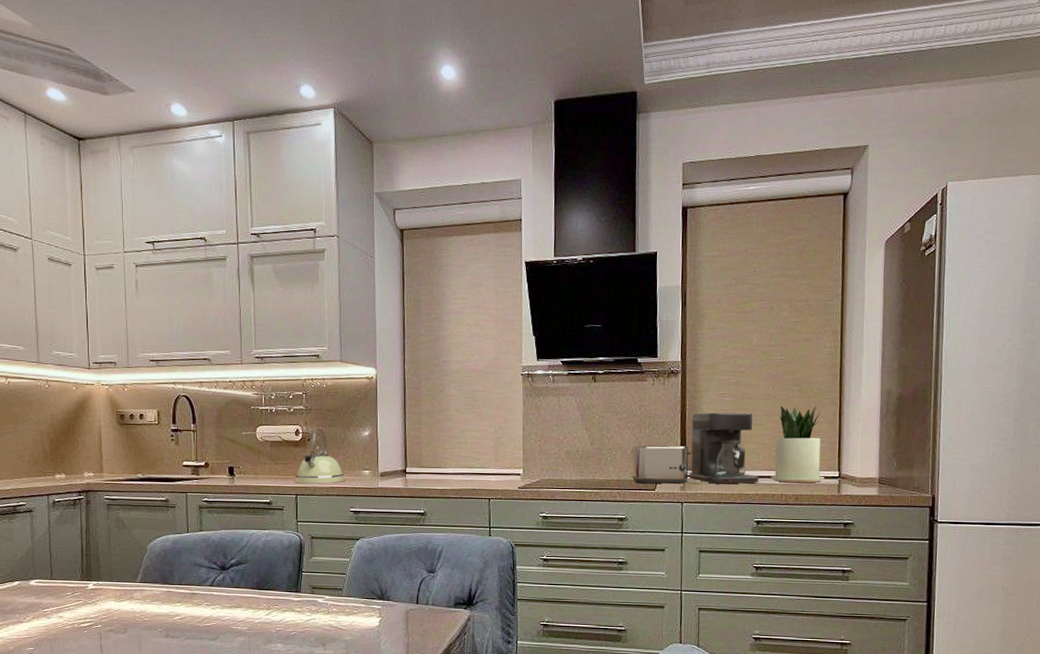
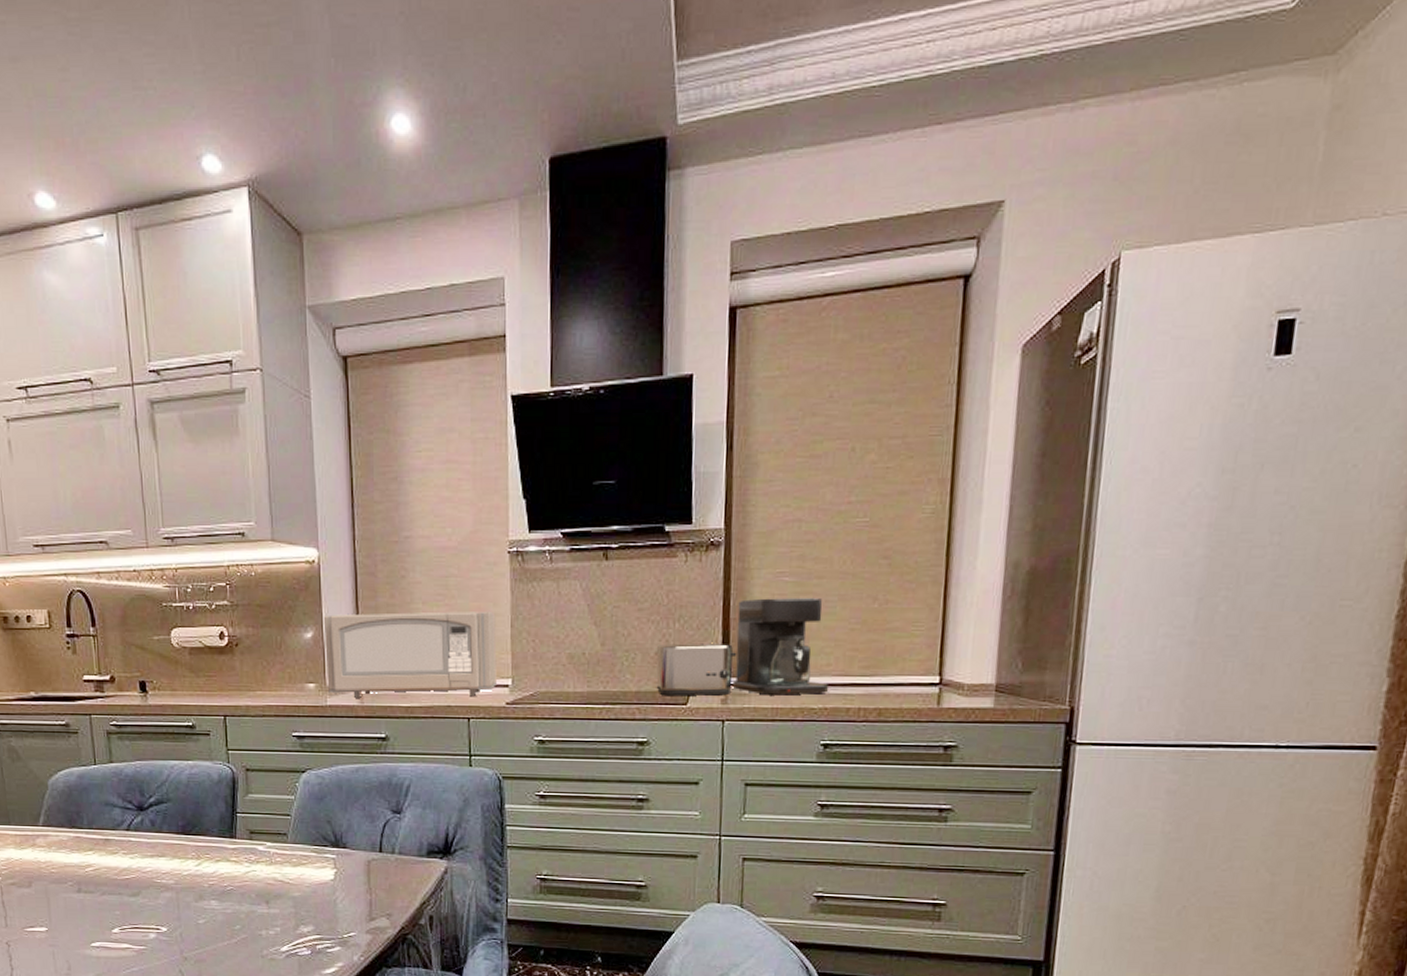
kettle: present [294,428,345,485] -> none [221,630,285,703]
microwave: none [378,417,512,483] -> present [324,611,497,699]
planter: present [770,405,824,483] -> none [844,585,919,693]

